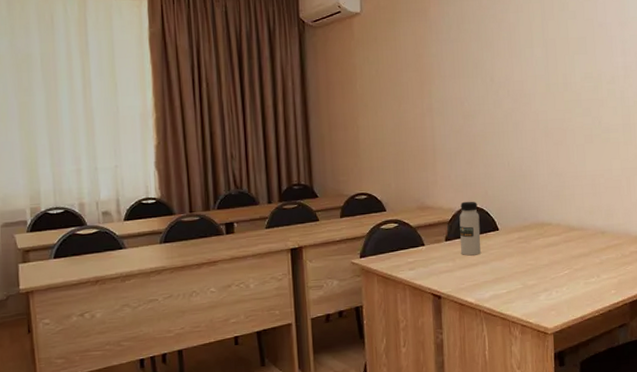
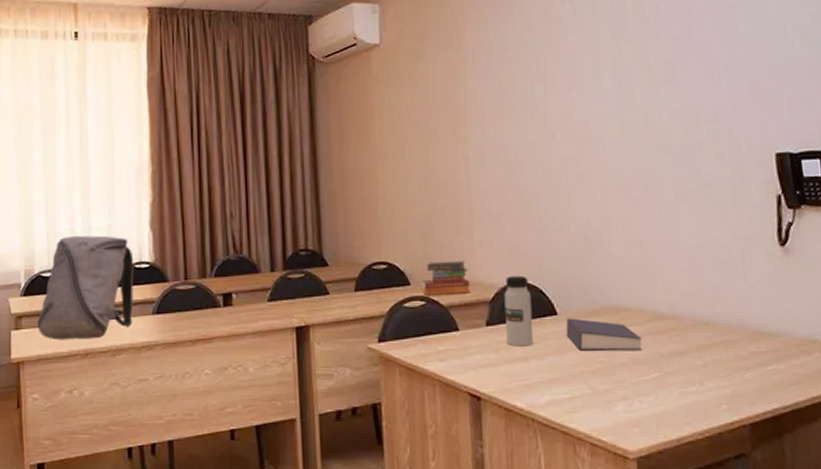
backpack: none [45,175,142,271] -> present [37,235,134,341]
books: none [394,190,434,219] -> present [421,260,470,295]
book: none [505,232,559,257] -> present [565,318,642,351]

